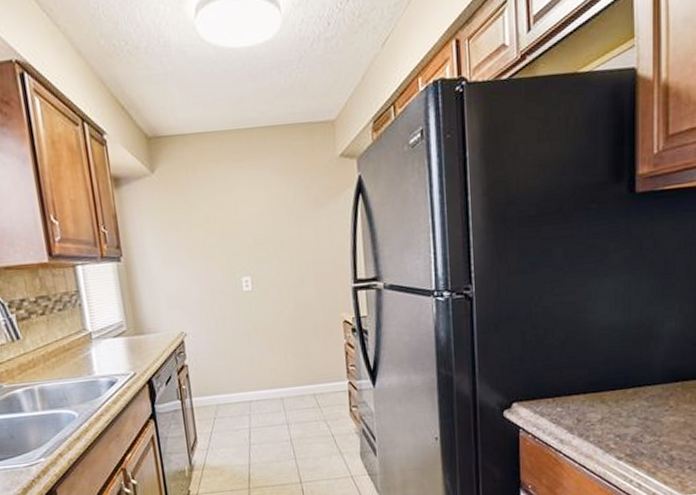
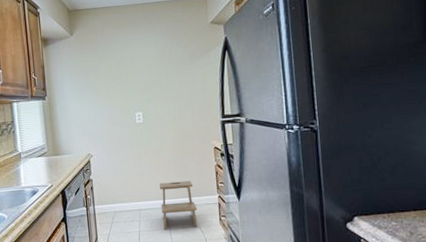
step stool: none [273,363,323,425] -> present [159,180,198,230]

